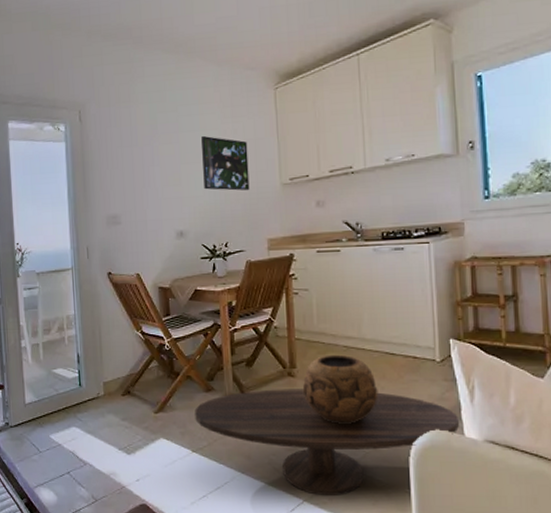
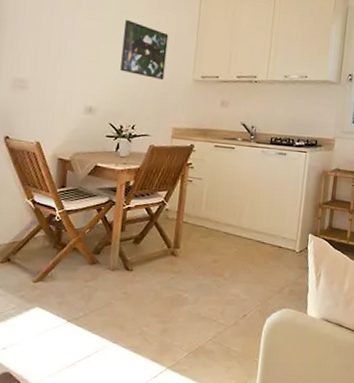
coffee table: present [195,389,460,497] -> none [75,266,306,364]
decorative bowl: present [302,354,378,424] -> none [182,239,246,301]

